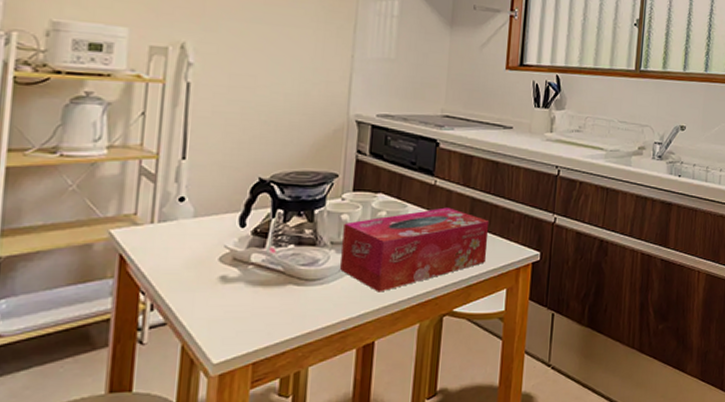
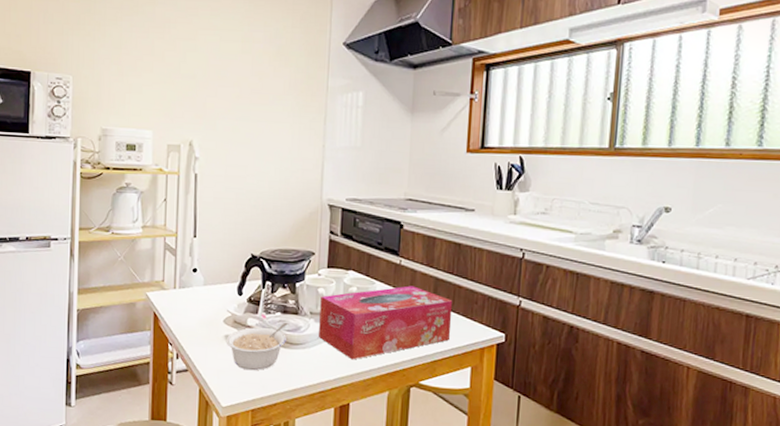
legume: none [221,255,303,316] -> present [226,322,288,371]

